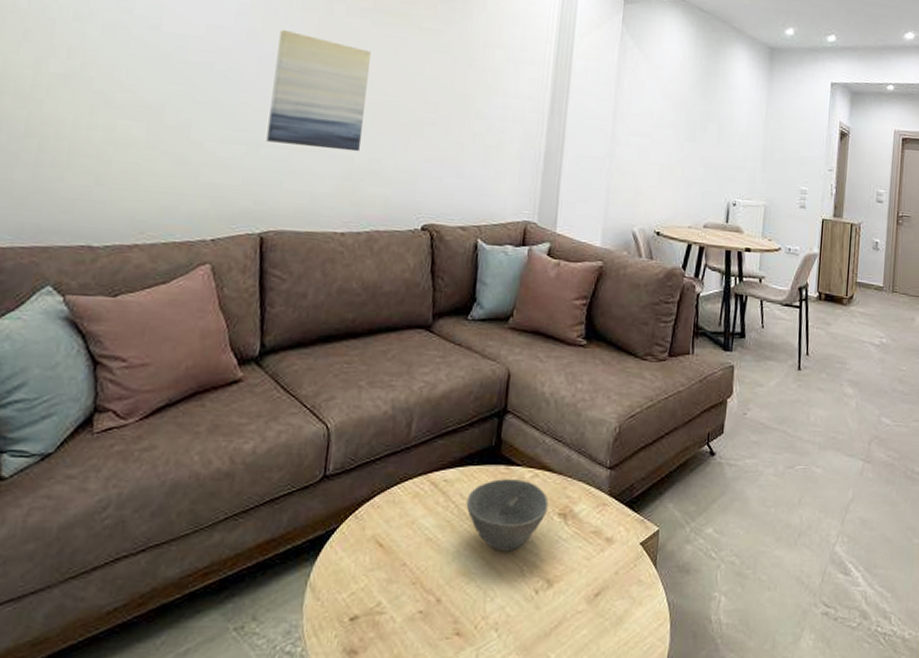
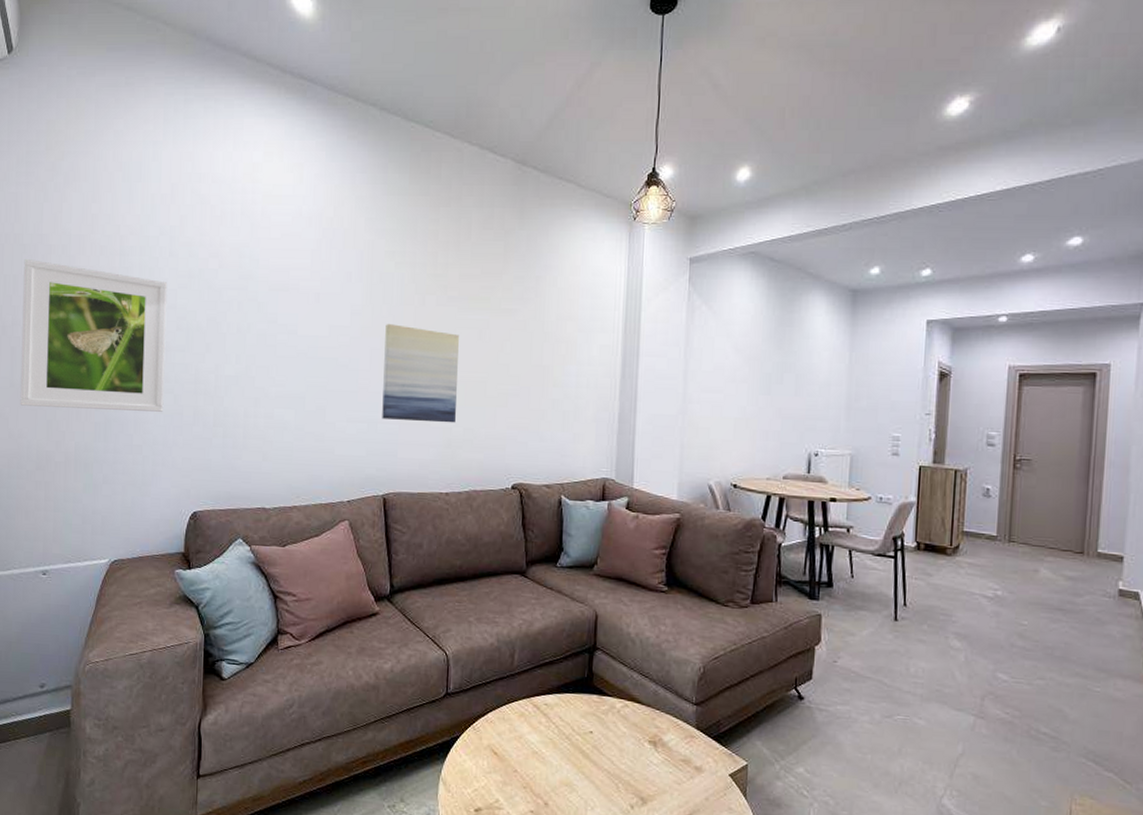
bowl: present [466,479,549,551] -> none [565,706,639,770]

